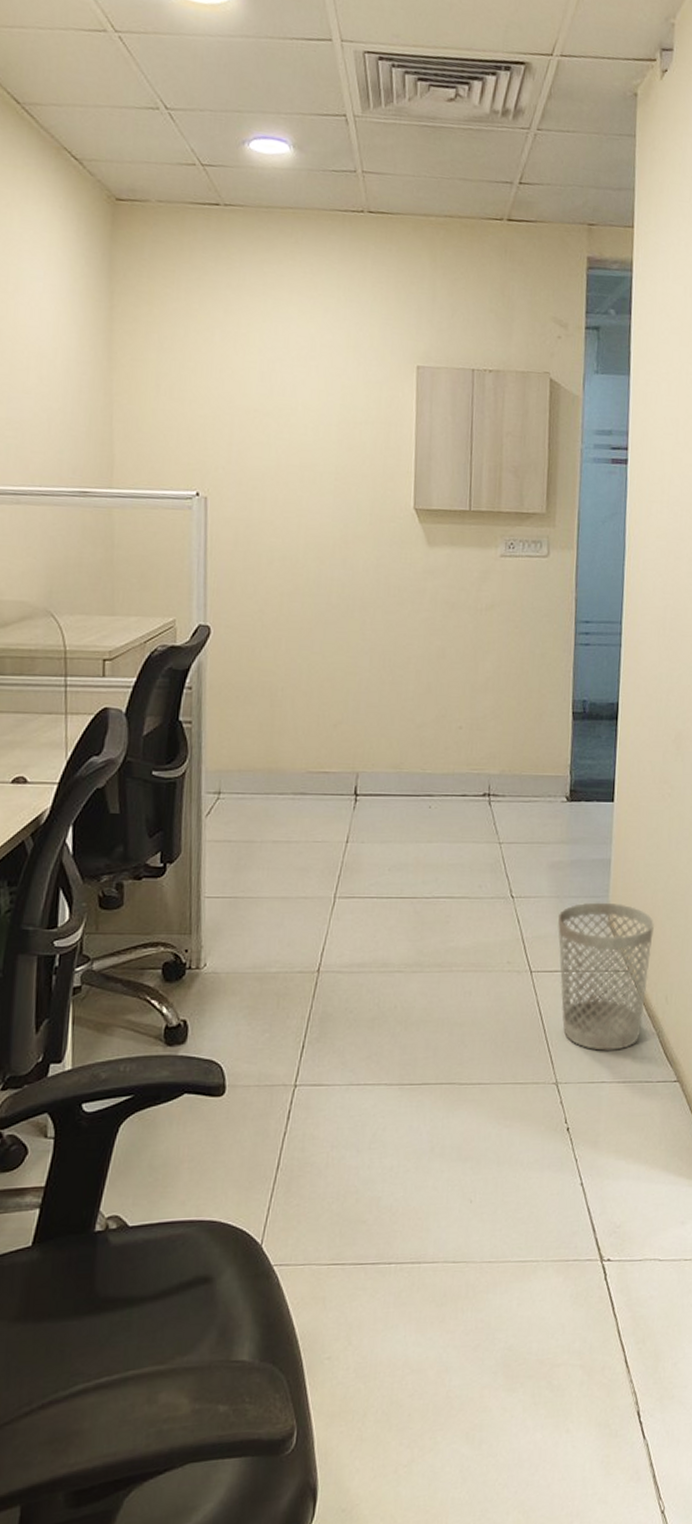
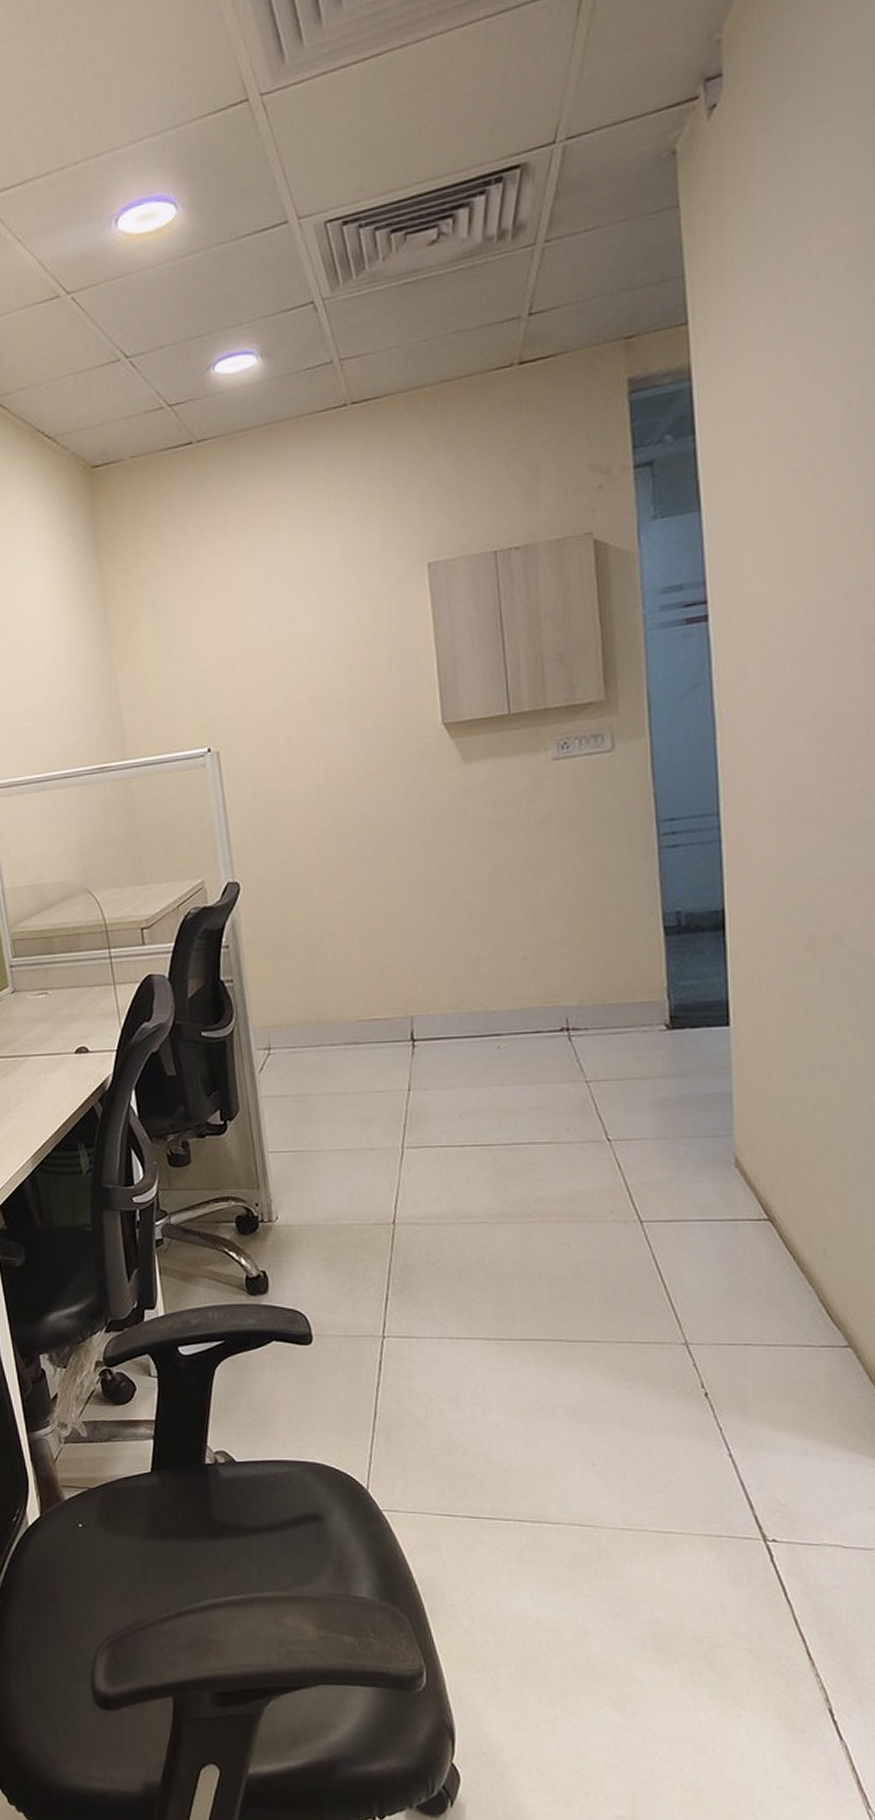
wastebasket: present [557,902,654,1051] -> none [668,1141,799,1309]

